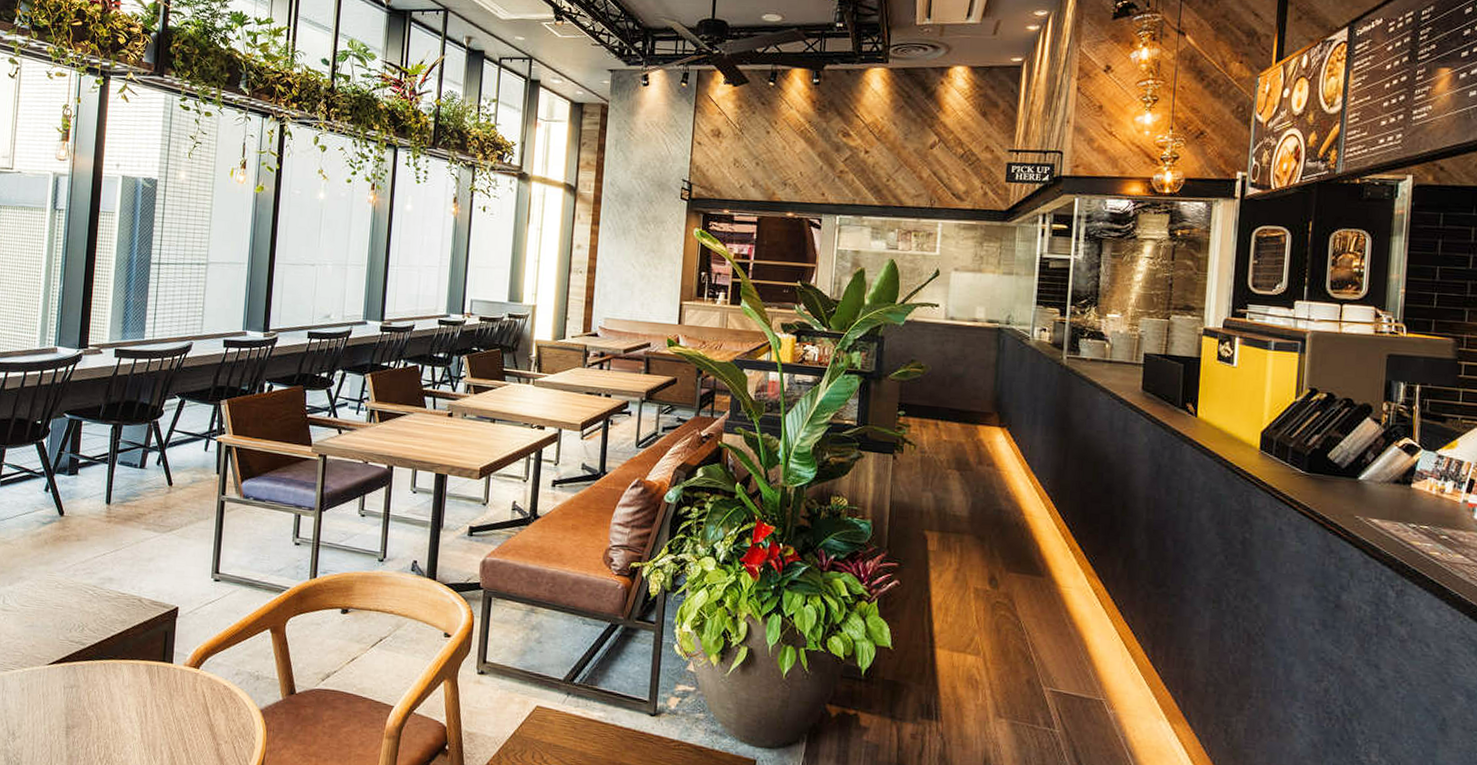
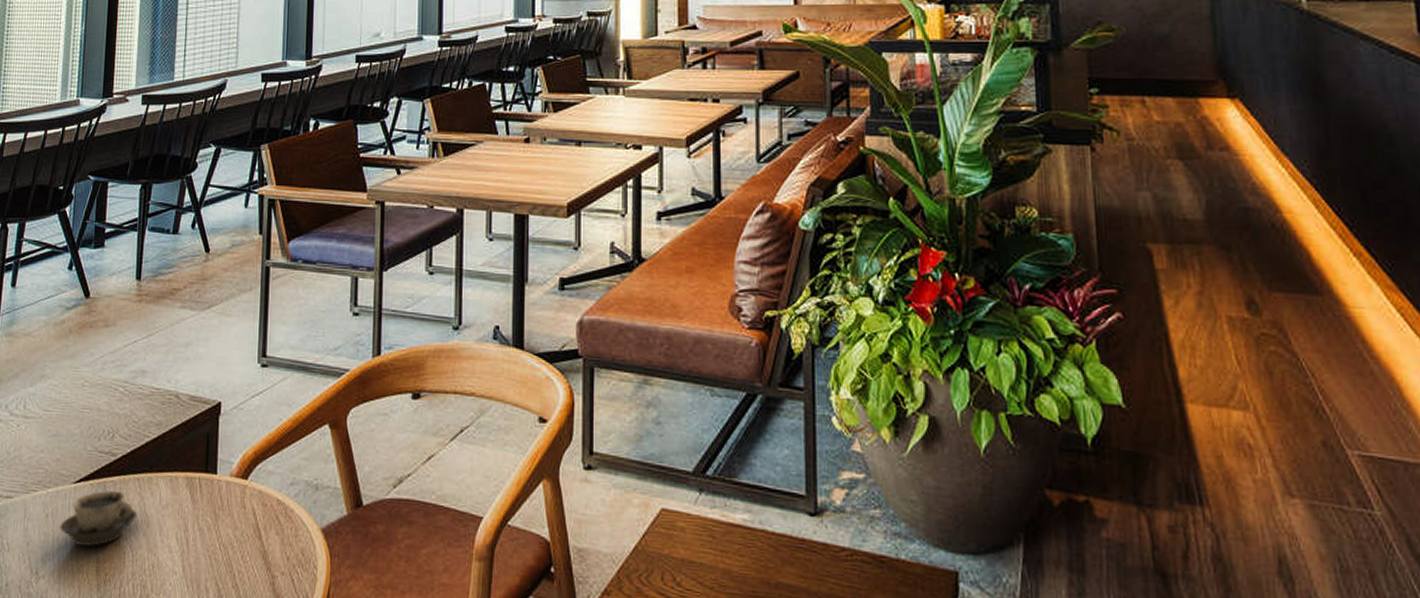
cup: none [34,672,102,715] -> present [60,491,136,547]

